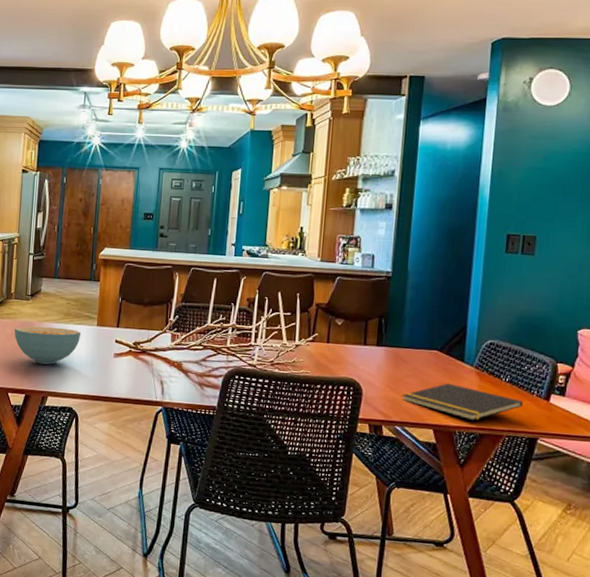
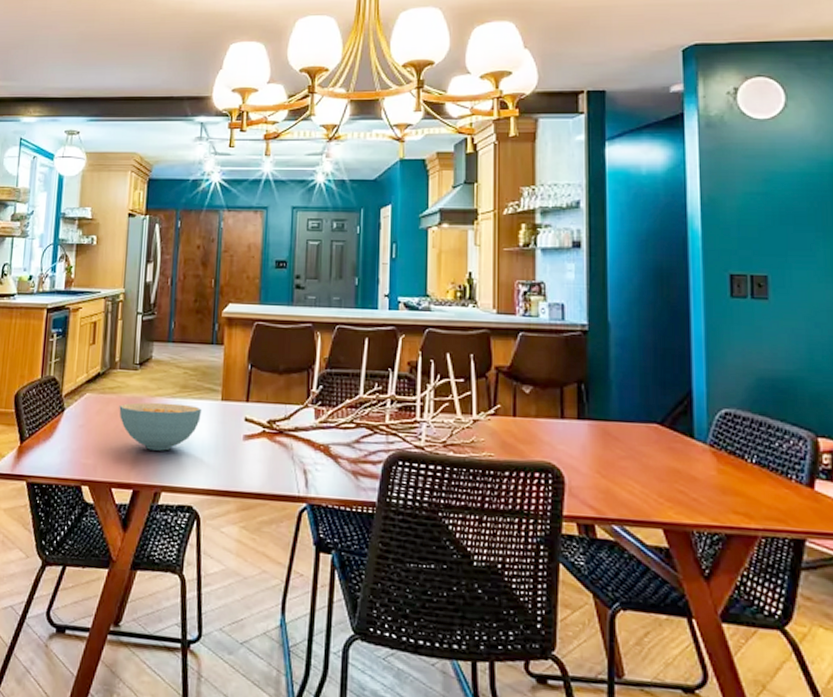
notepad: present [402,383,524,421] -> none [617,466,780,517]

